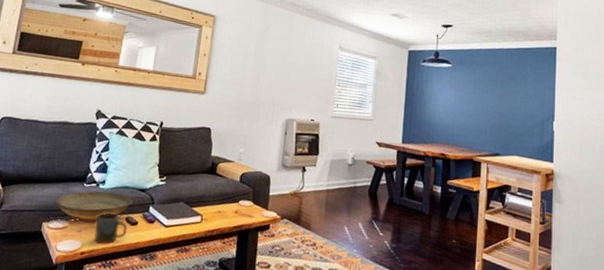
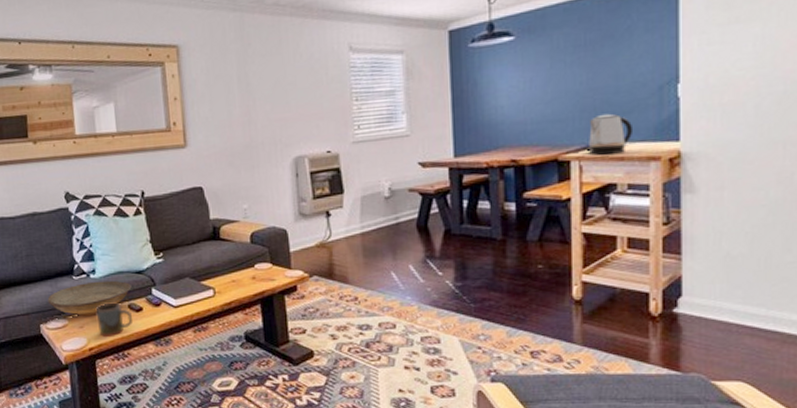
kettle: none [494,132,524,164] -> present [589,113,634,155]

